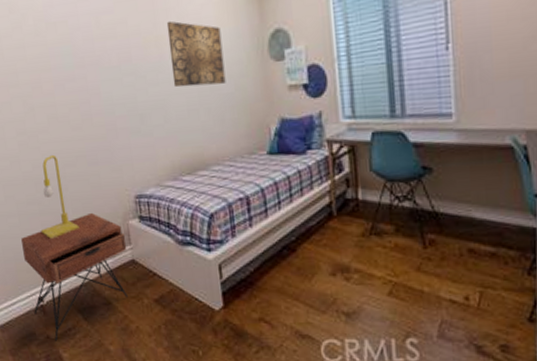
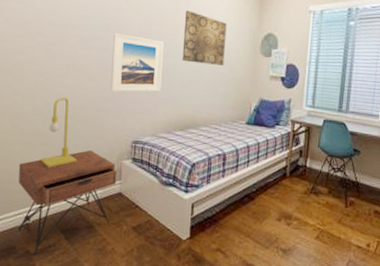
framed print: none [90,66,156,140] -> present [111,33,164,92]

